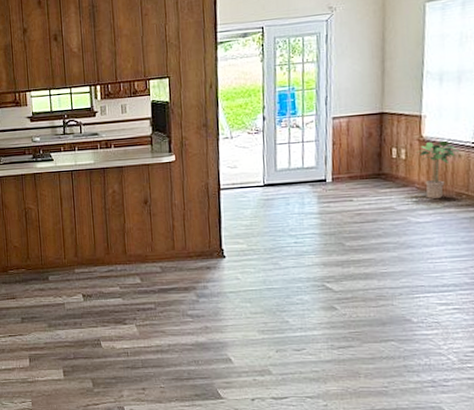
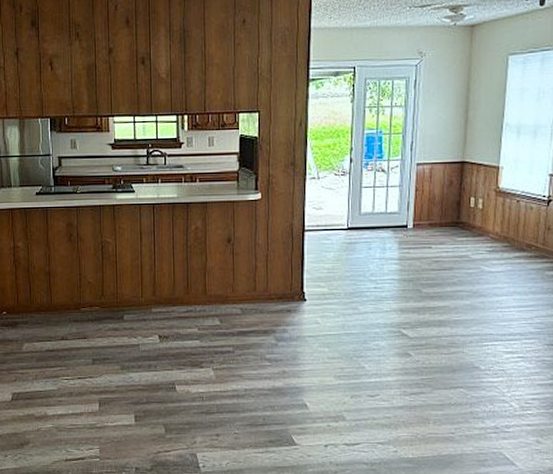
potted plant: present [416,140,460,198] -> none [493,192,532,249]

